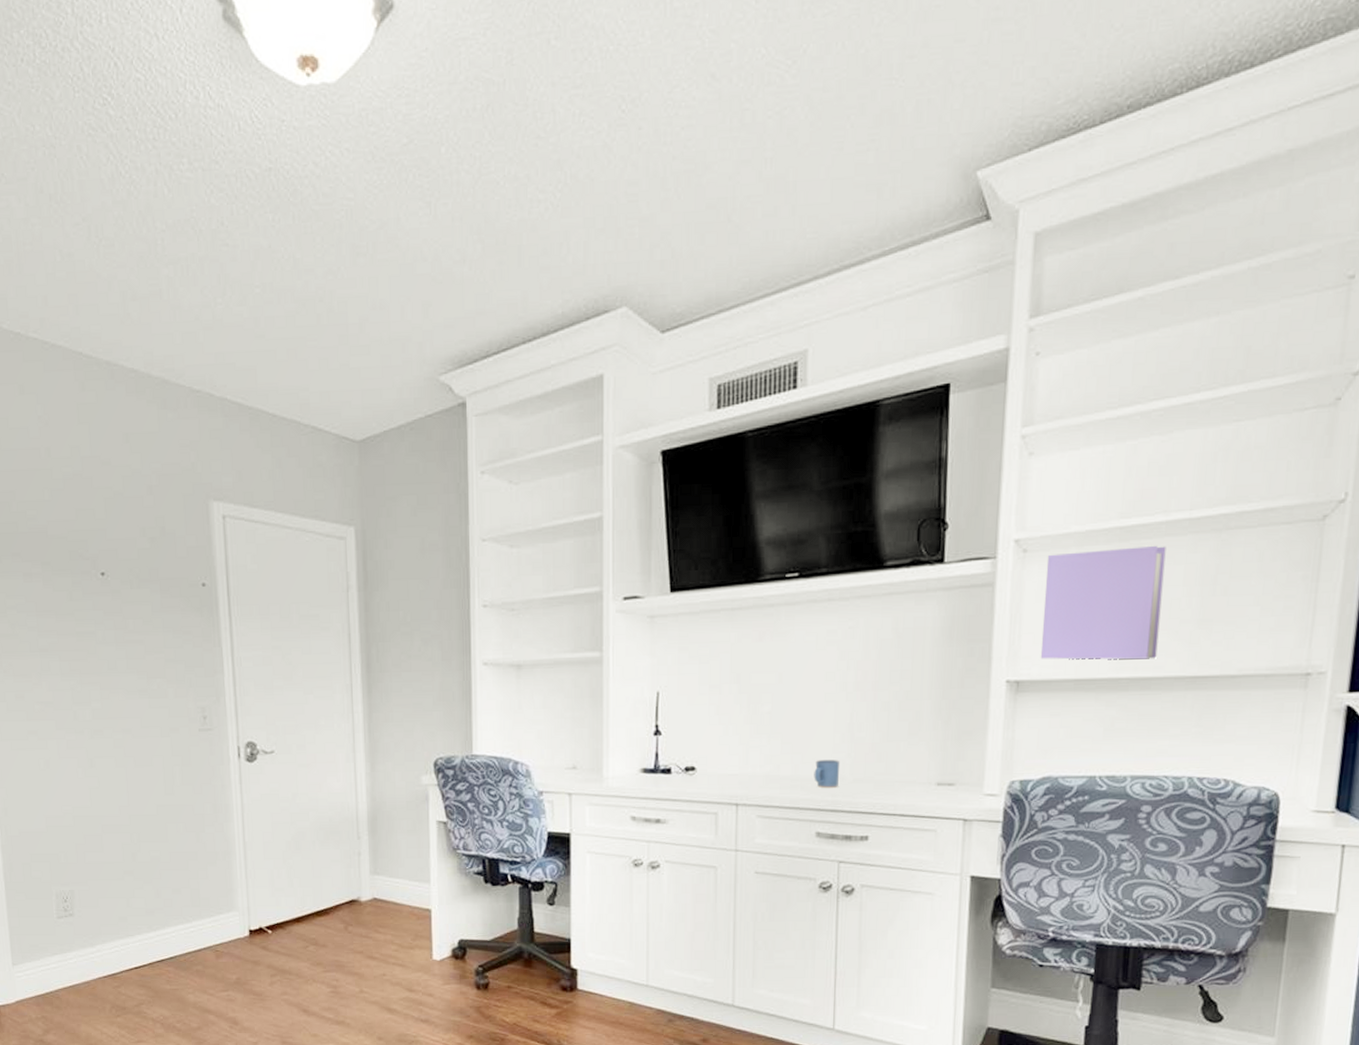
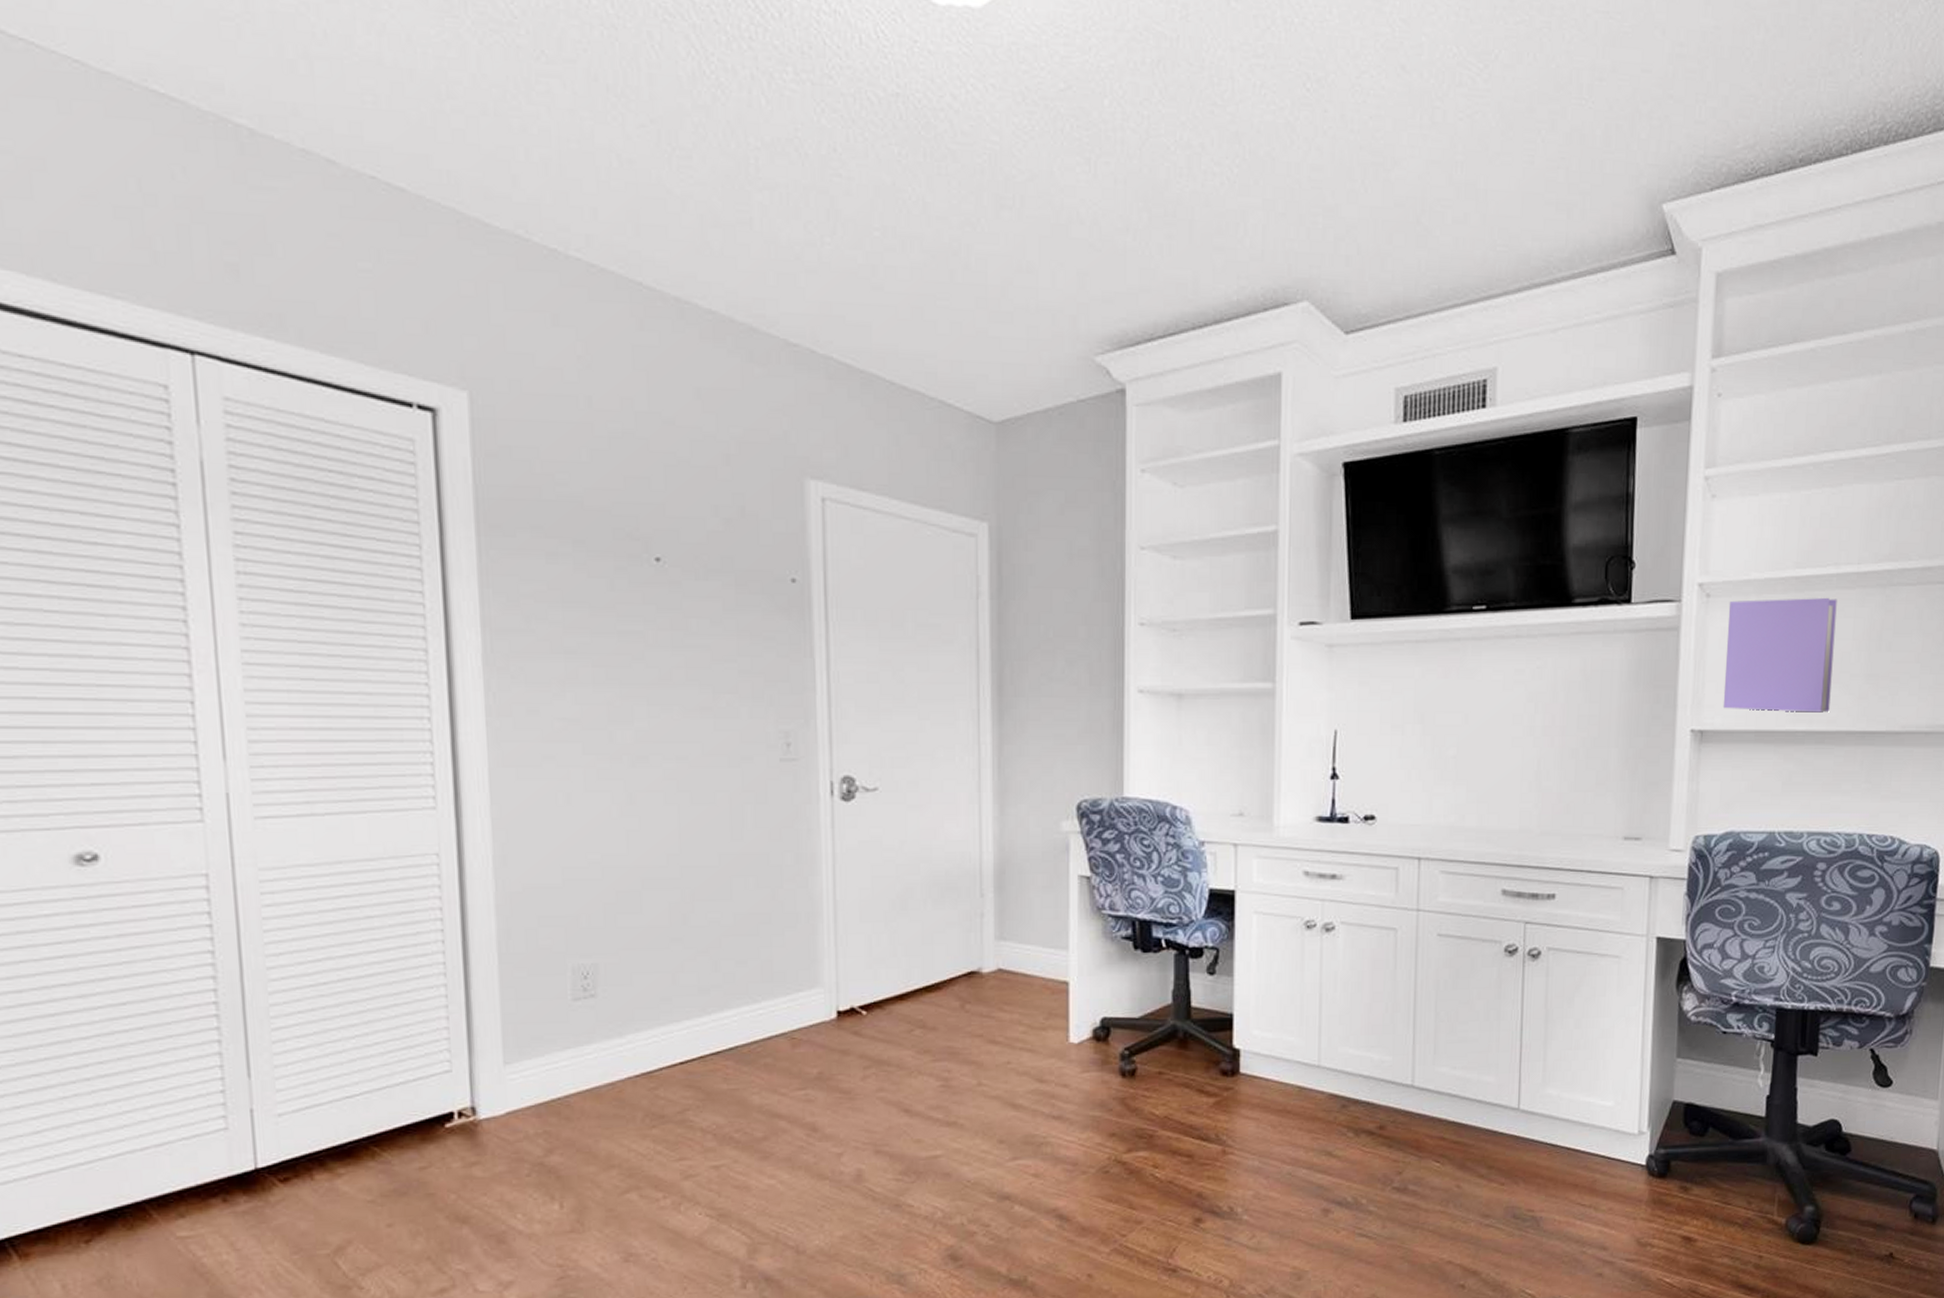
mug: present [814,760,840,789] -> none [1500,810,1527,842]

